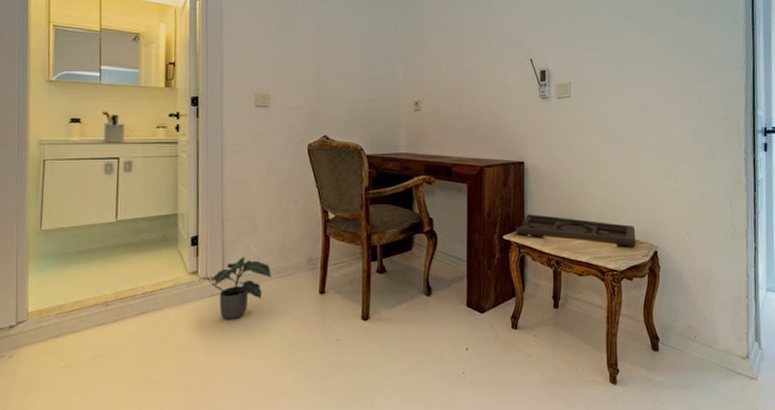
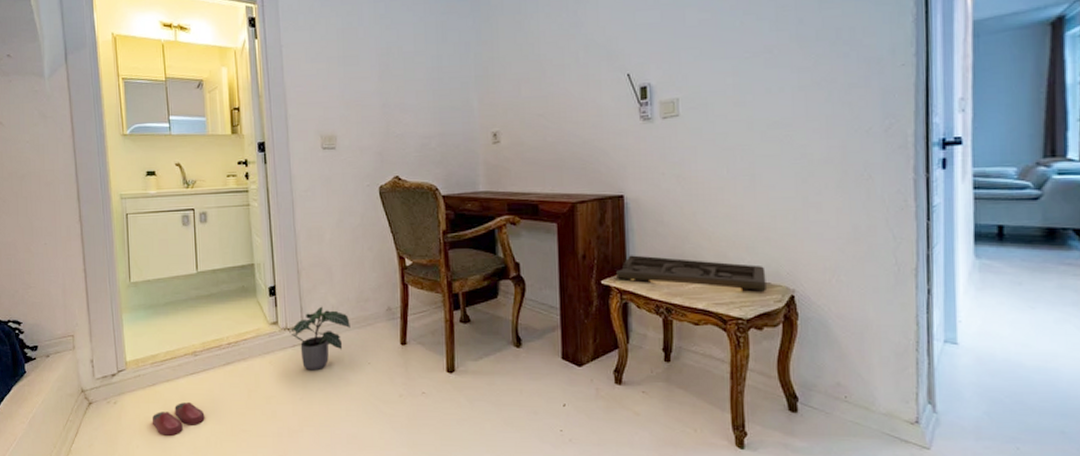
slippers: none [52,353,112,390] -> present [153,401,205,436]
soap dispenser: present [103,114,125,143] -> none [177,164,198,194]

